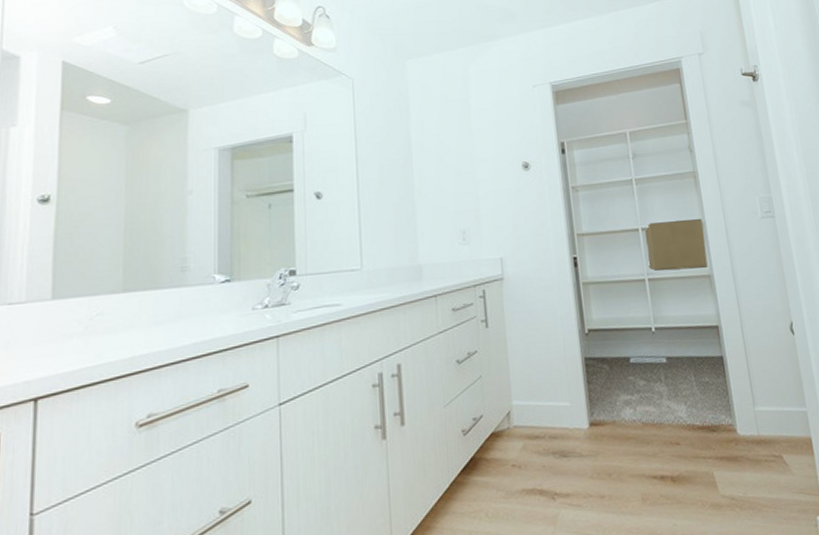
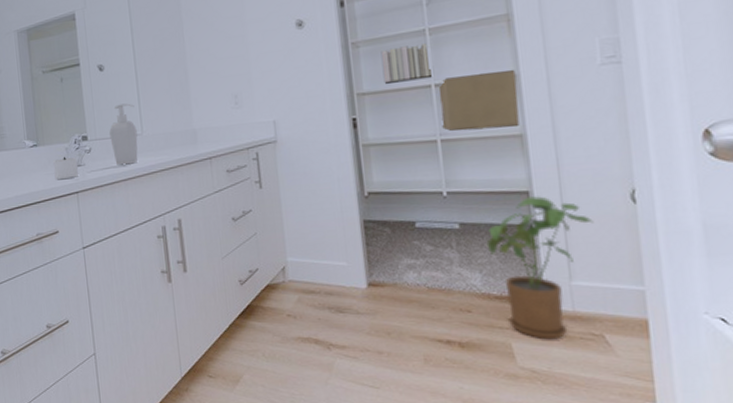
candle: none [250,293,282,321] -> present [53,156,79,179]
soap bottle: none [323,235,356,304] -> present [109,103,138,165]
books: none [596,192,639,227] -> present [380,43,432,85]
house plant: none [688,330,767,465] -> present [486,196,594,339]

